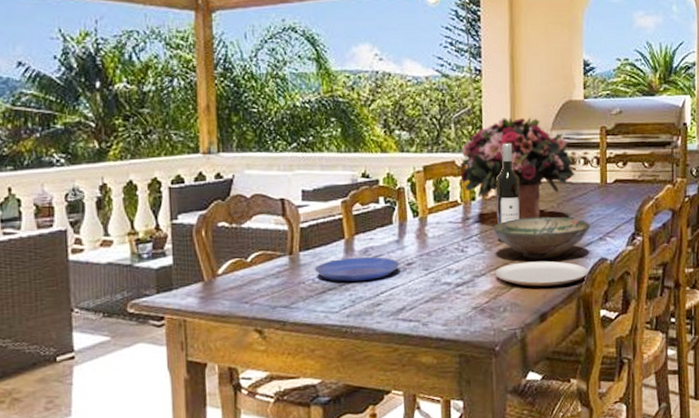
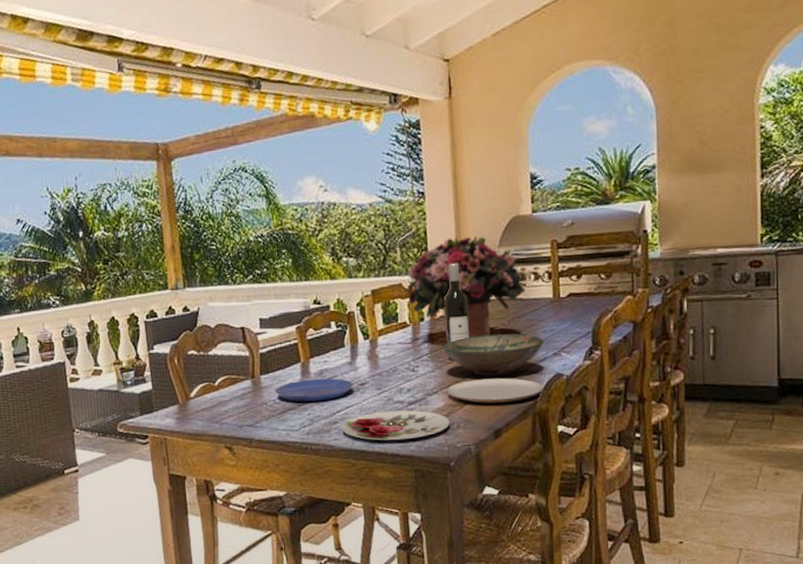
plate: none [385,292,497,325] -> present [341,410,450,441]

